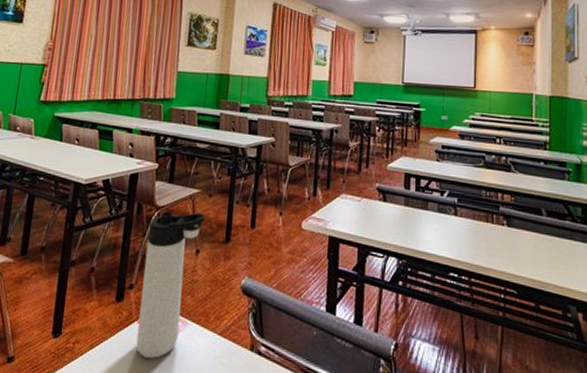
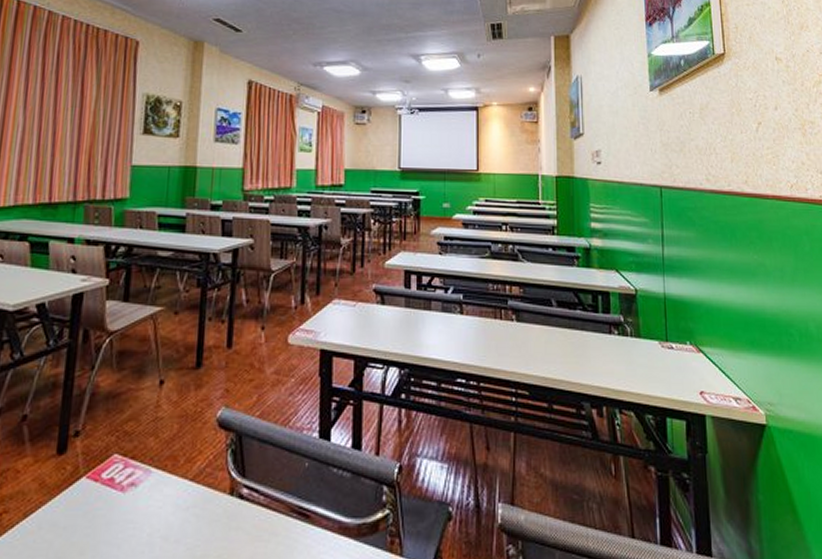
thermos bottle: present [136,212,206,359] -> none [84,334,171,520]

